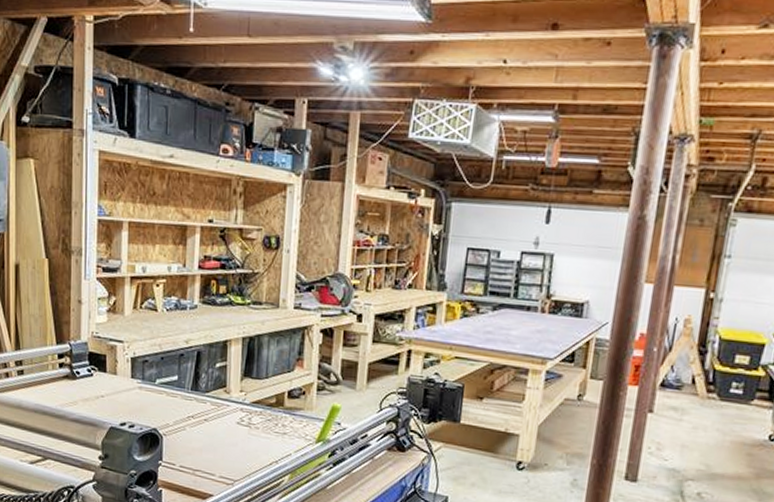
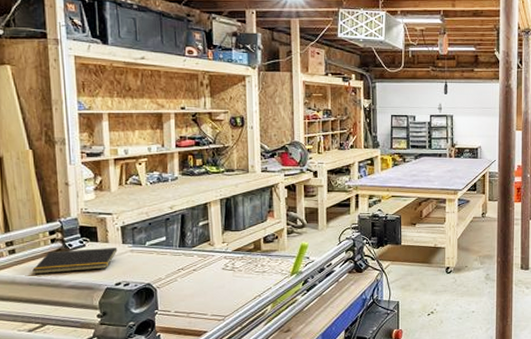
notepad: none [39,377,126,405] -> present [32,248,118,275]

